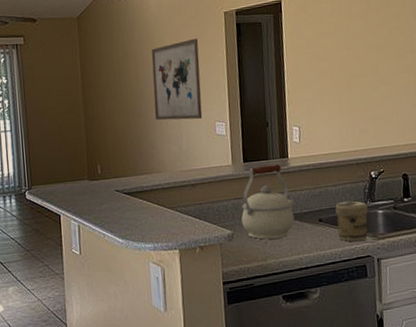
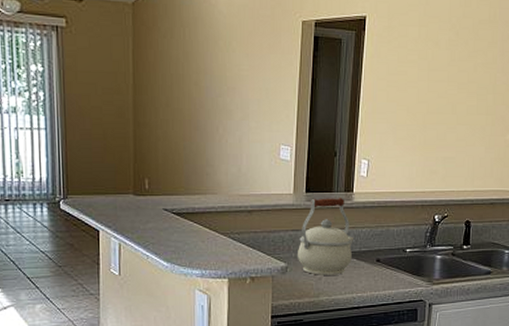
wall art: present [151,38,203,121] -> none [214,47,269,140]
jar: present [335,201,368,242] -> none [394,243,427,285]

